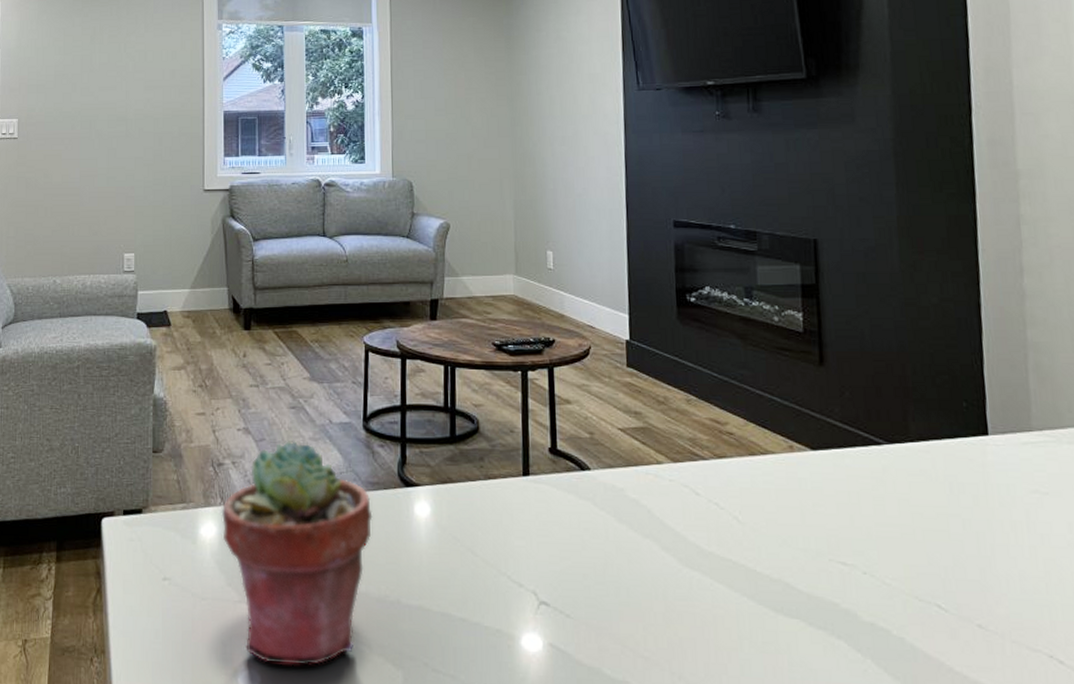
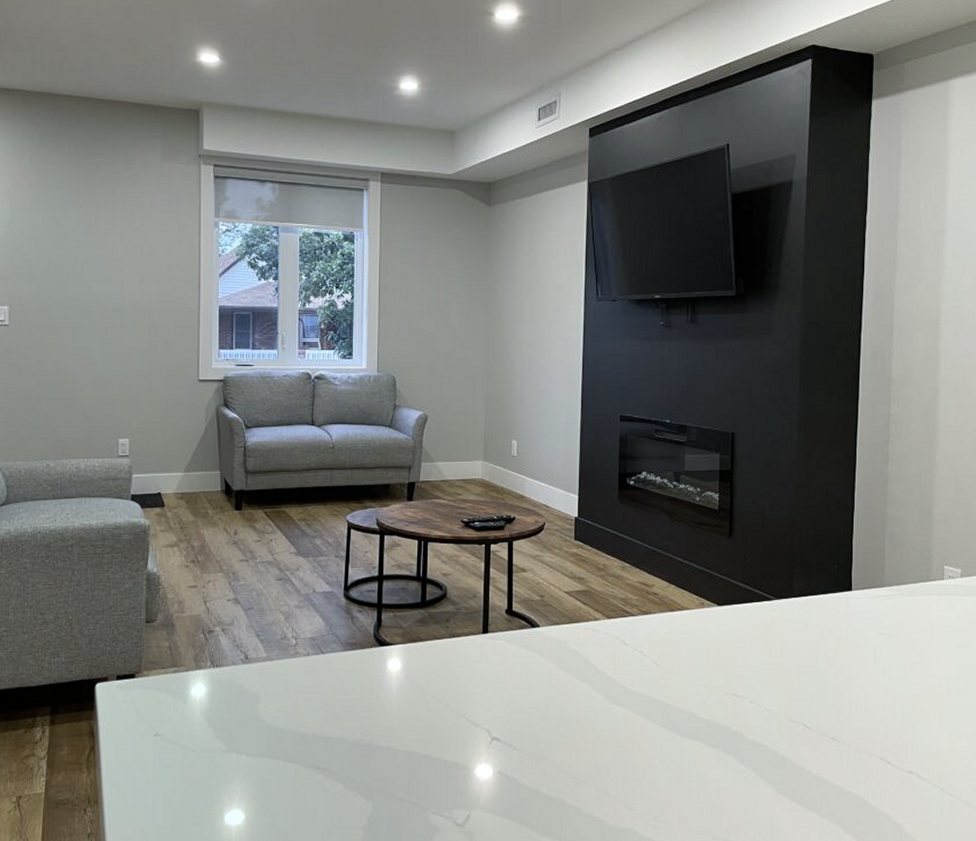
potted succulent: present [221,441,373,666] -> none [211,609,350,803]

